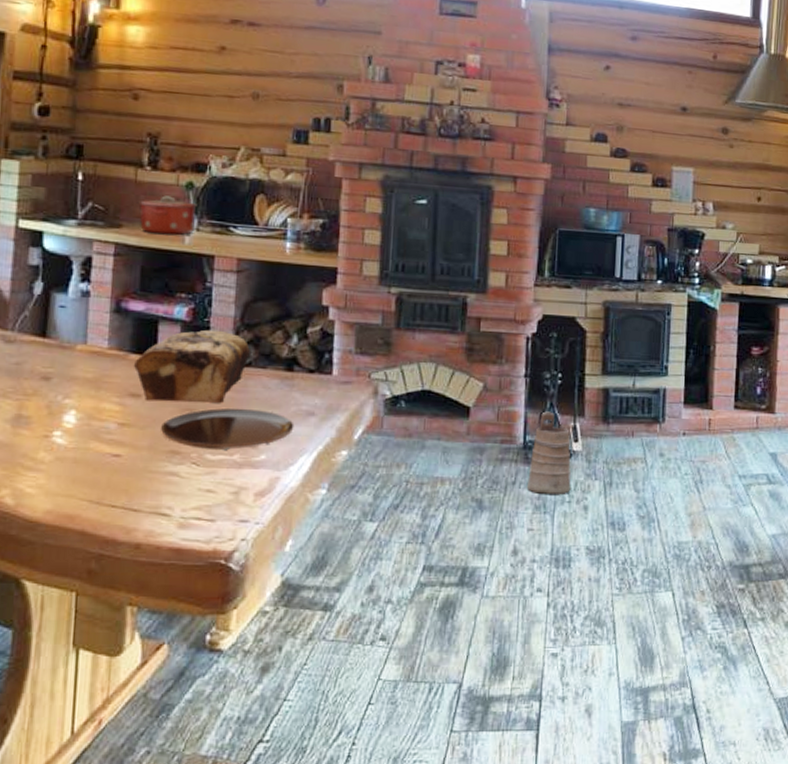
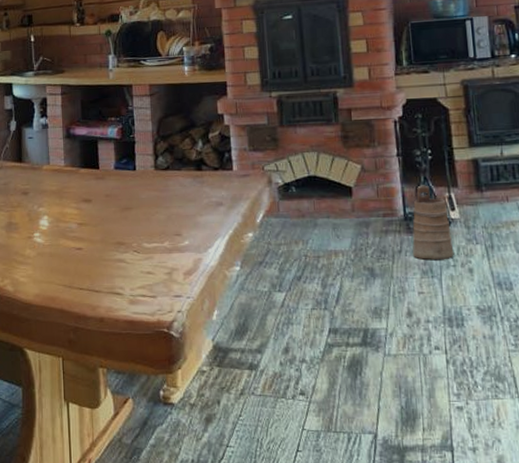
bread loaf: present [133,329,251,404] -> none [83,143,168,204]
casserole: present [137,195,199,235] -> none [73,43,116,74]
plate: present [160,407,294,450] -> none [107,204,208,239]

